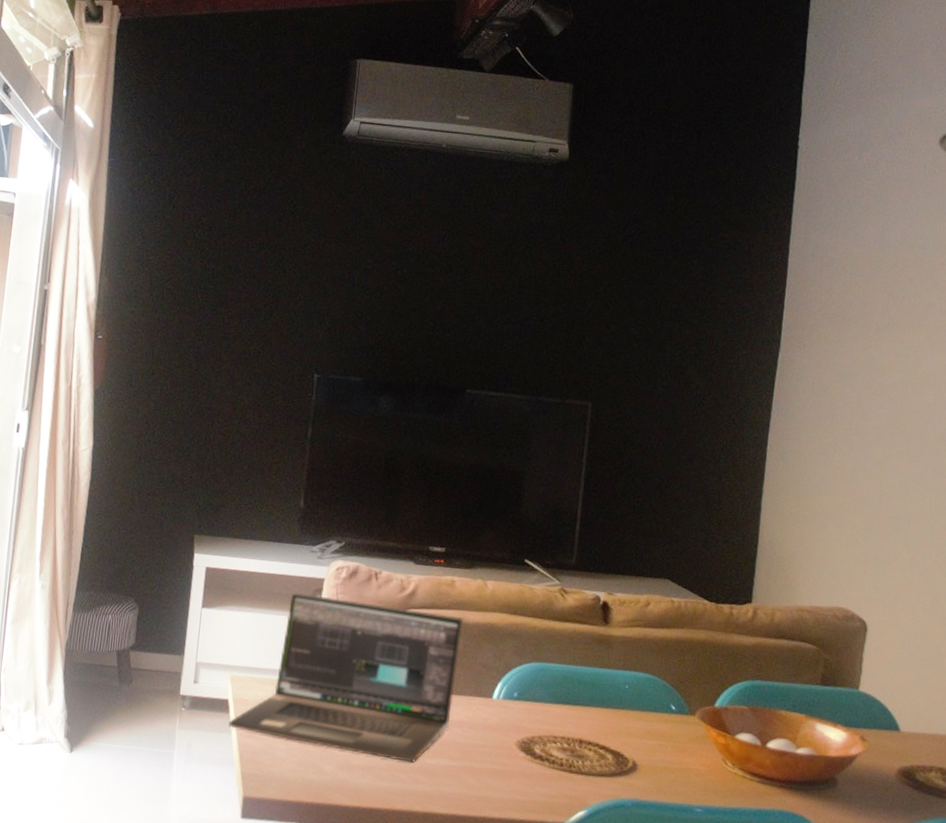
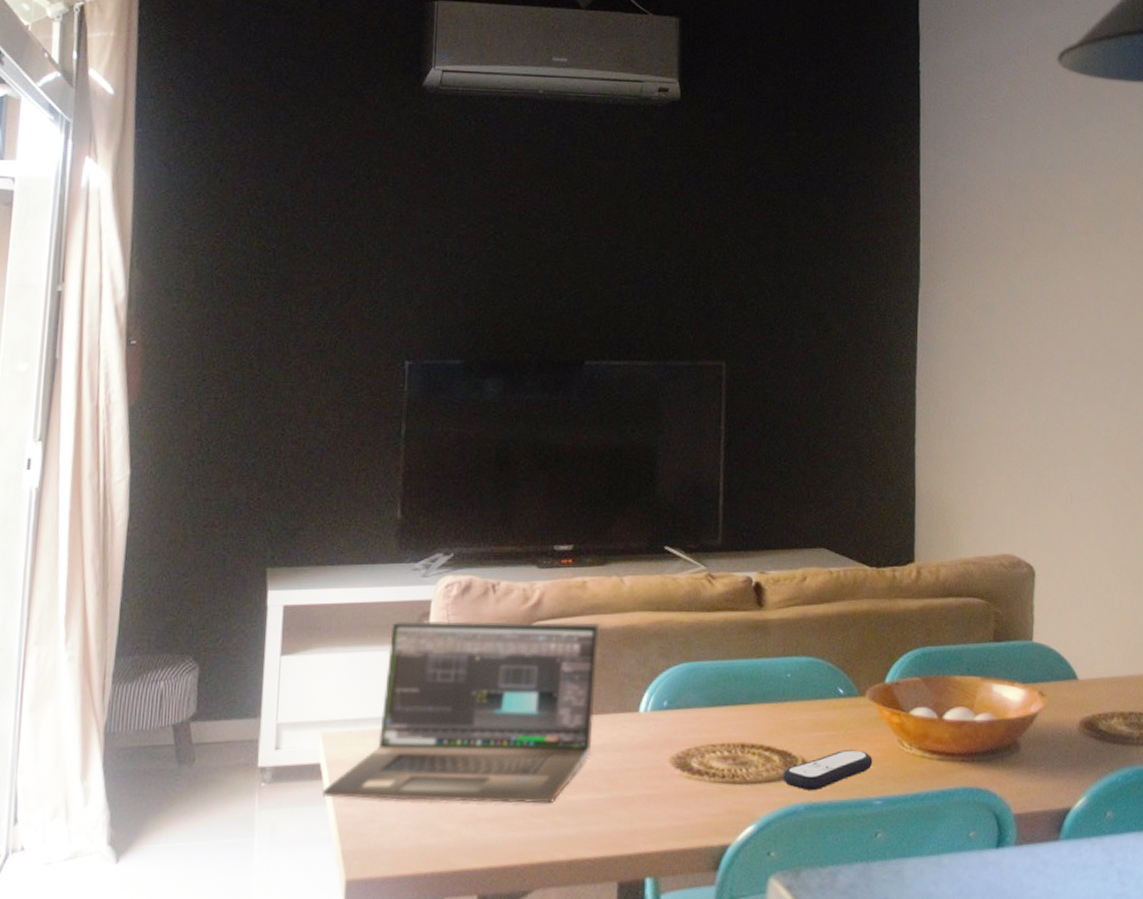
remote control: none [614,759,698,790] -> present [783,749,873,790]

